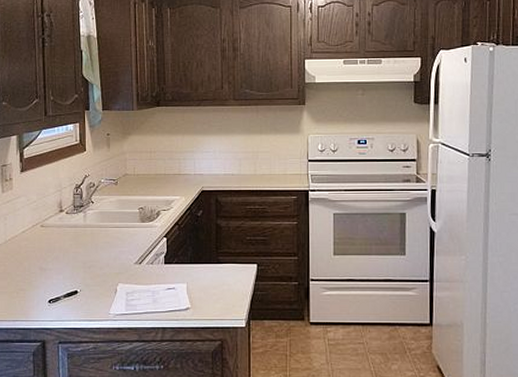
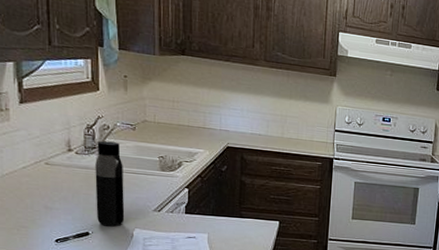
water bottle: none [83,198,109,283] -> present [95,141,125,227]

